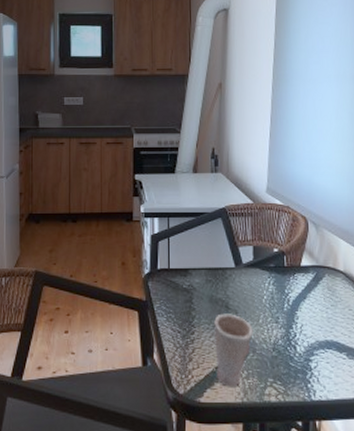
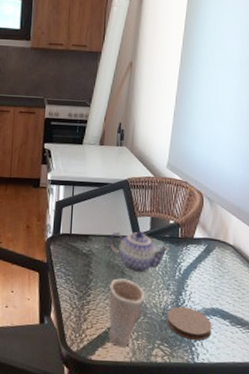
teapot: none [209,262,274,307] -> present [108,231,169,273]
coaster: none [278,341,328,377] -> present [167,306,212,341]

